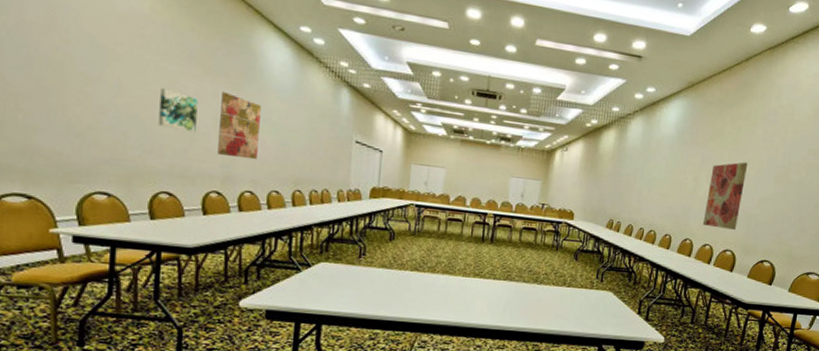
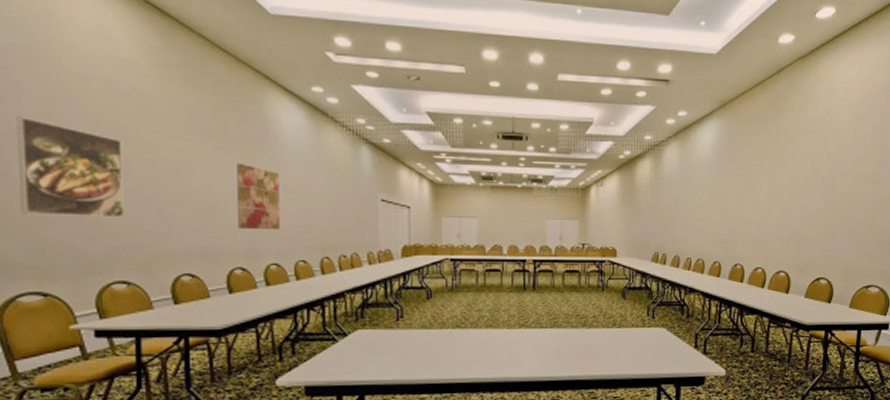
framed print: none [13,24,115,132] -> present [16,116,124,218]
wall art: present [158,88,198,133] -> none [173,166,213,209]
wall art: present [702,162,747,230] -> none [751,178,791,249]

